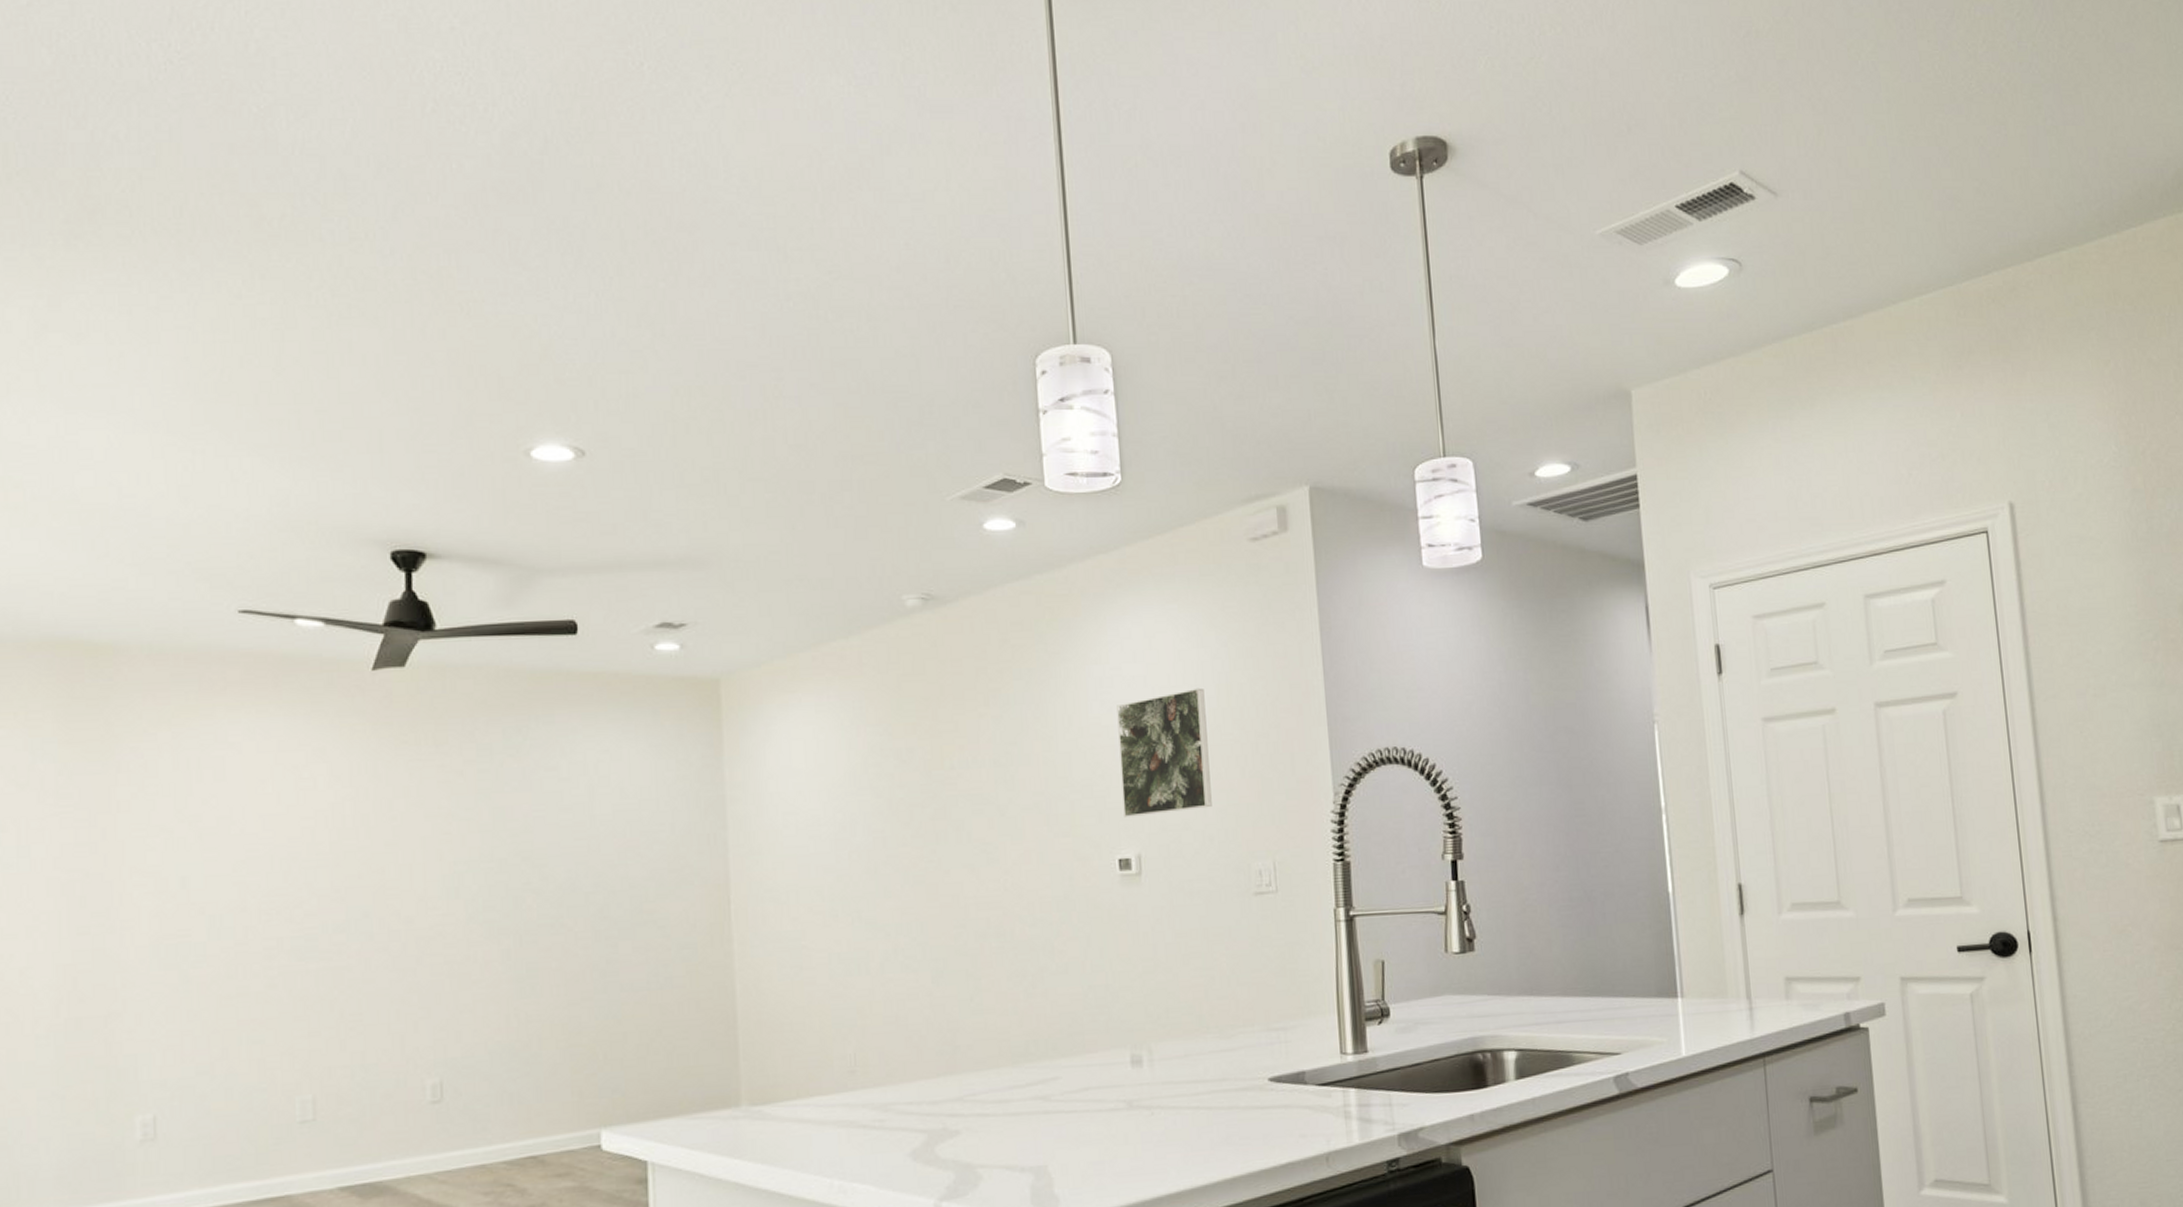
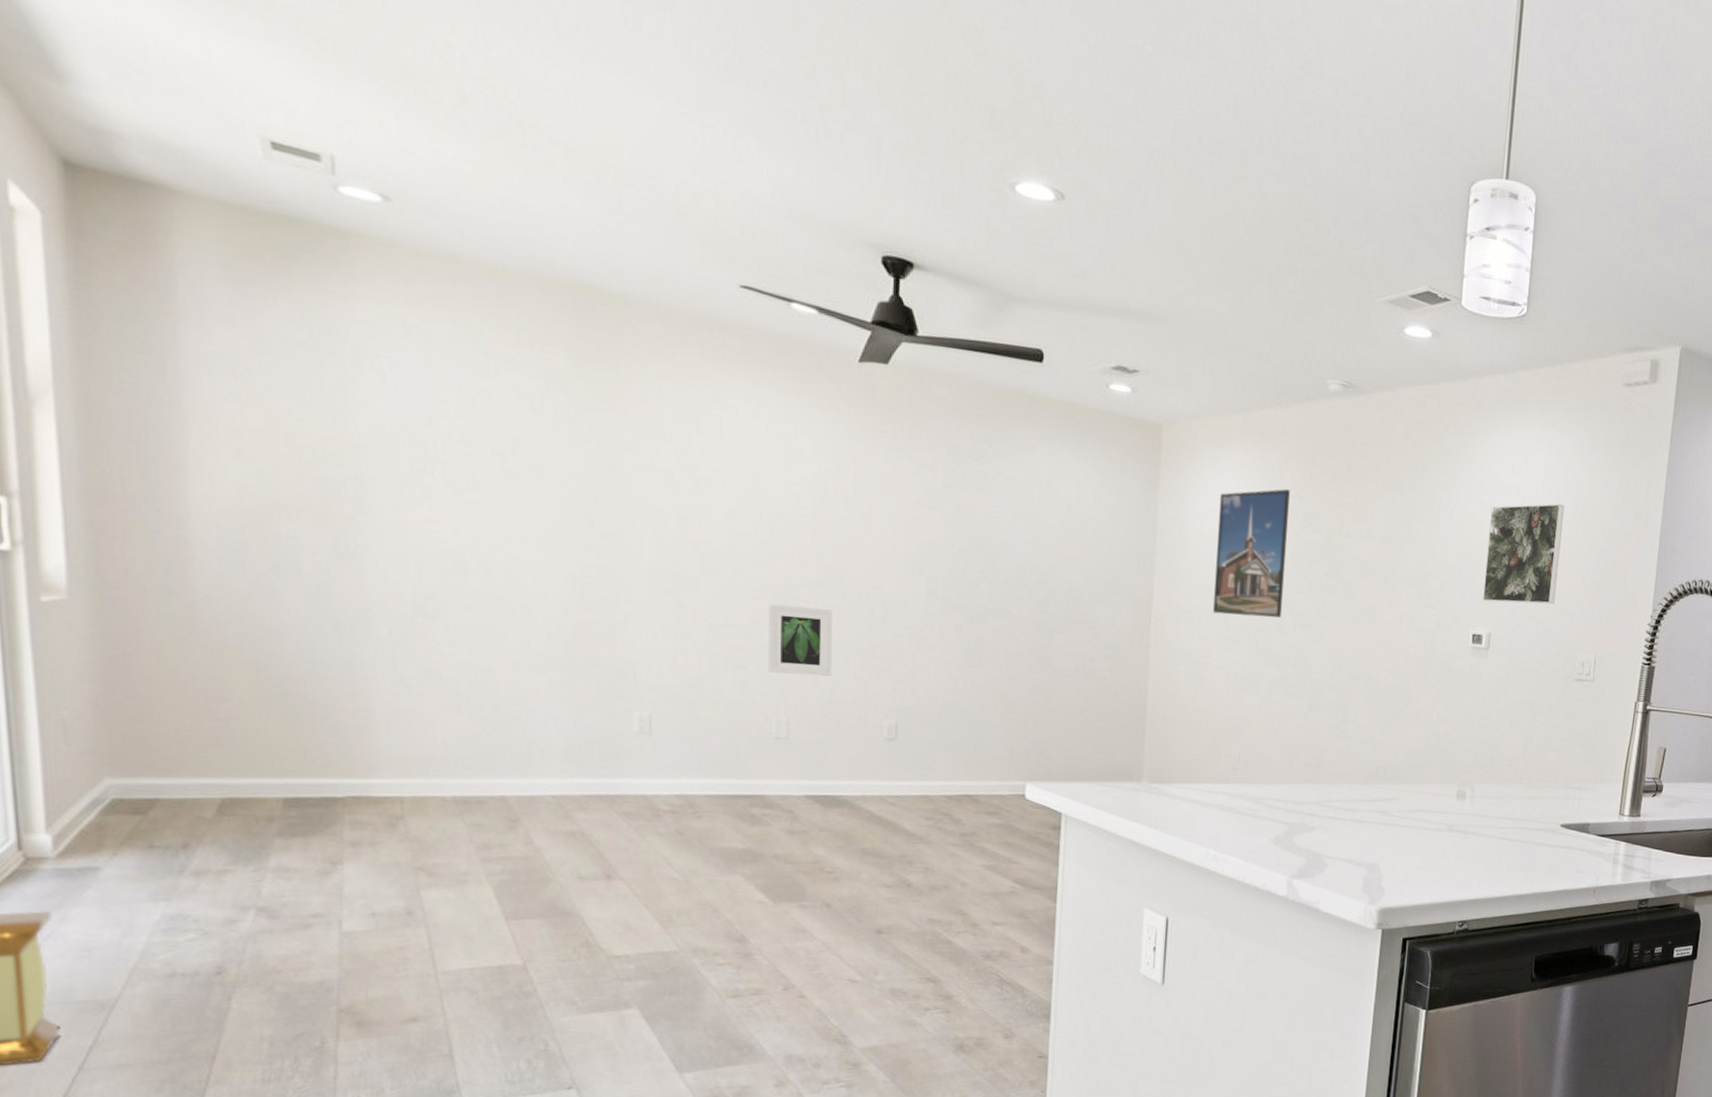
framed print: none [286,956,362,1044] -> present [768,604,833,676]
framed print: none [794,727,884,886] -> present [1213,489,1290,618]

